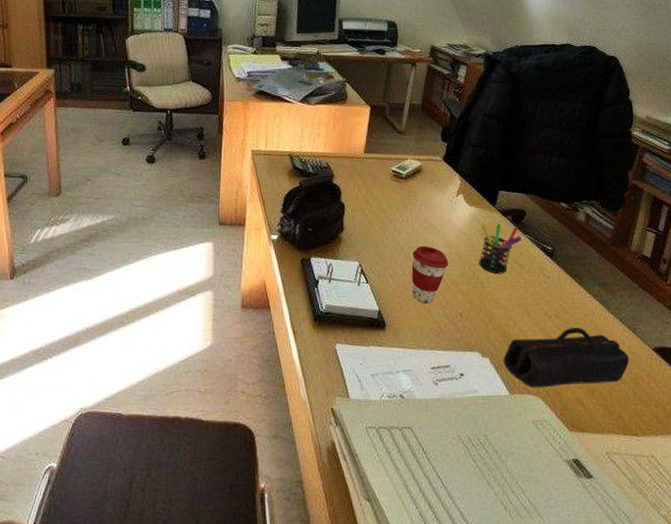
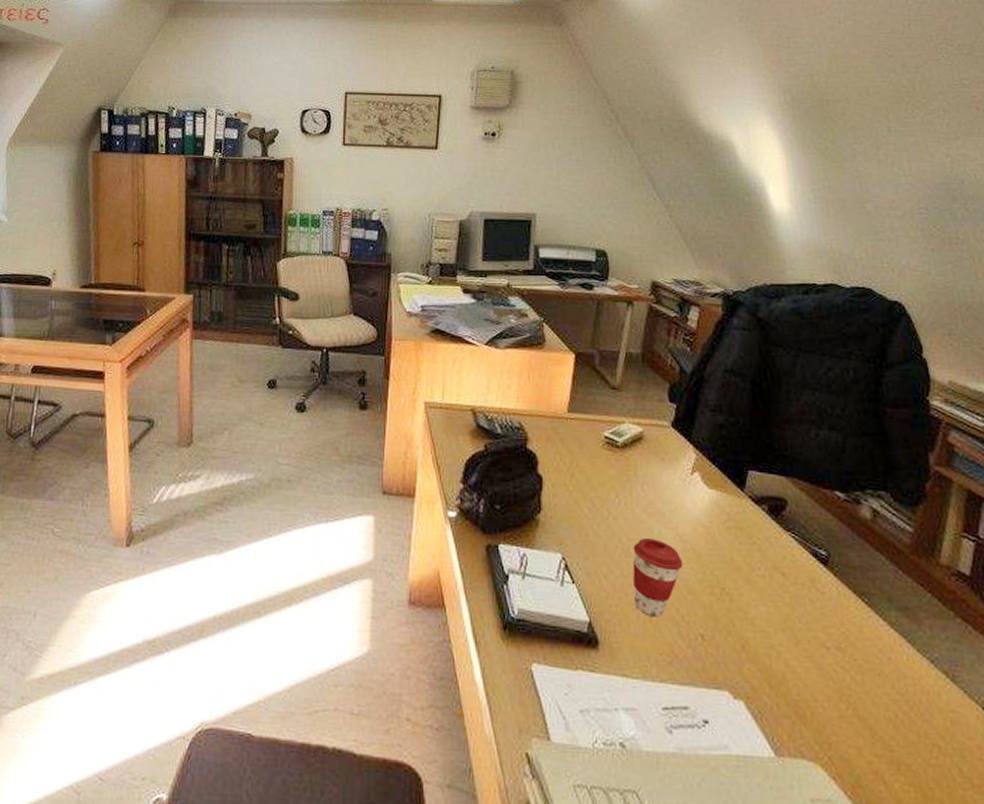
pen holder: present [479,223,522,274] -> none [725,513,783,584]
pencil case: present [503,327,630,388] -> none [763,667,950,753]

